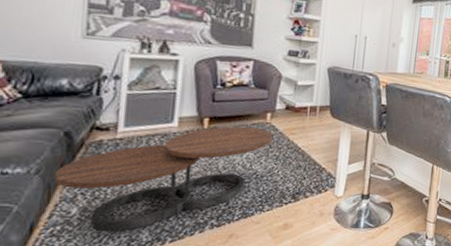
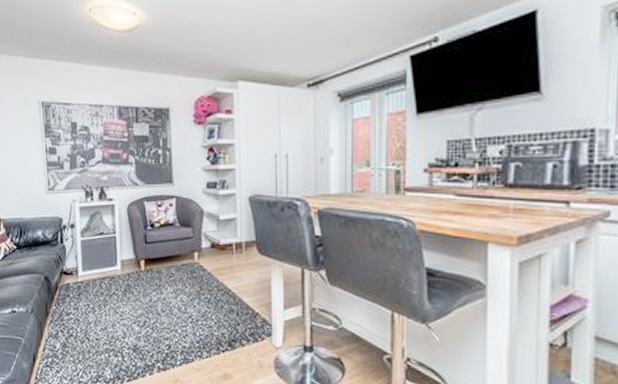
coffee table: present [53,126,273,232] -> none [42,267,202,367]

